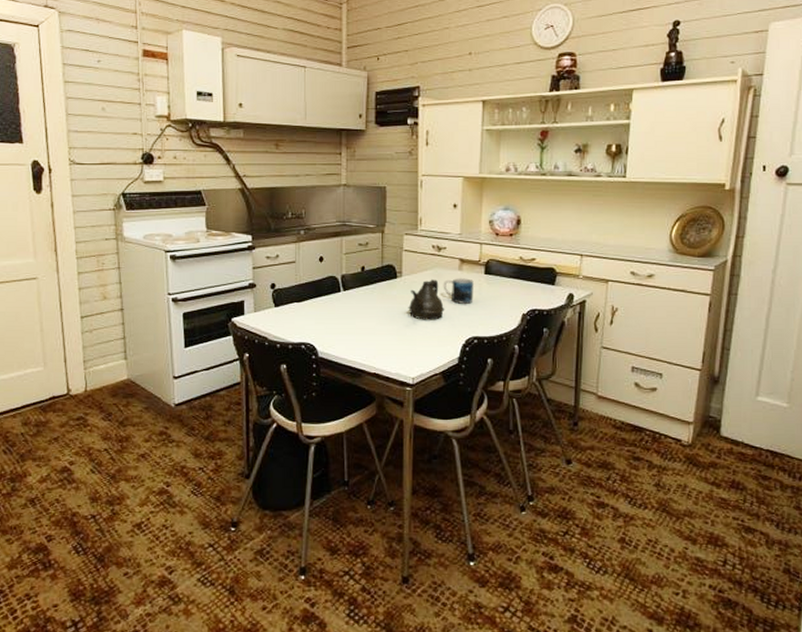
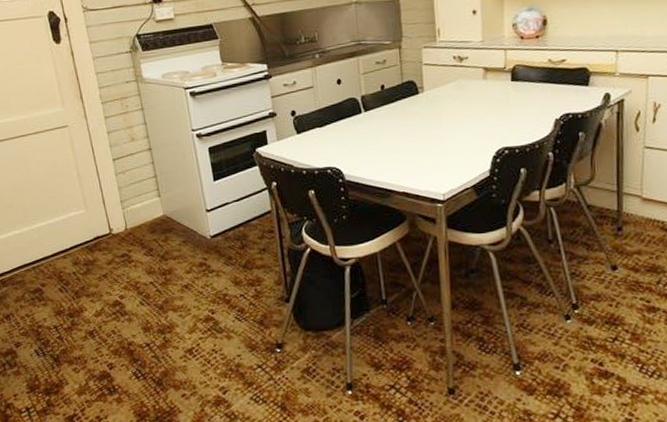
teapot: present [408,279,445,320] -> none [432,91,472,135]
mug: present [443,278,474,304] -> none [467,87,501,115]

